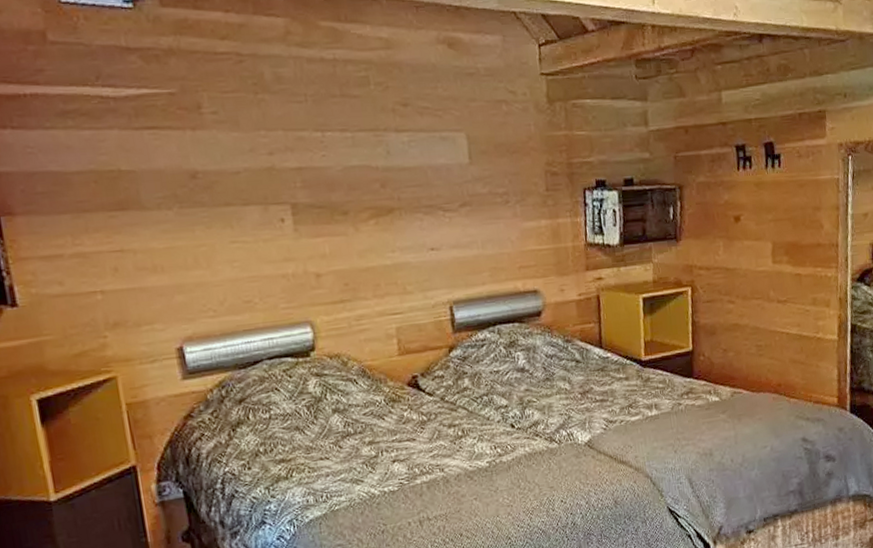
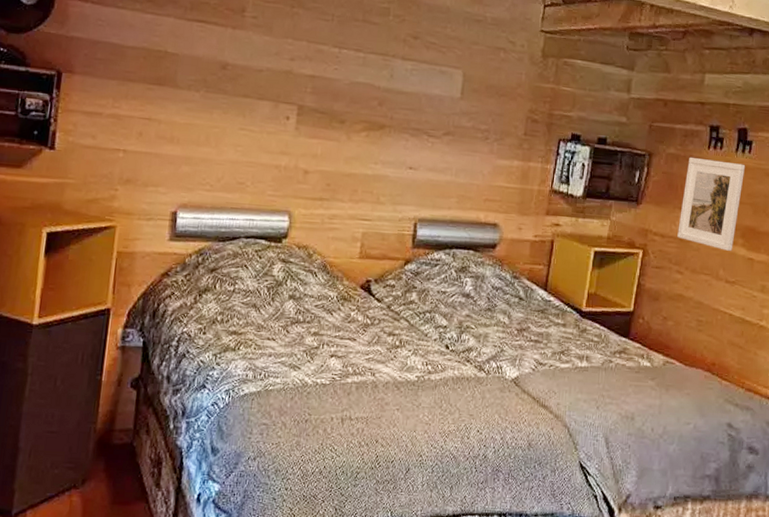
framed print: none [720,179,779,271] -> present [677,157,746,251]

